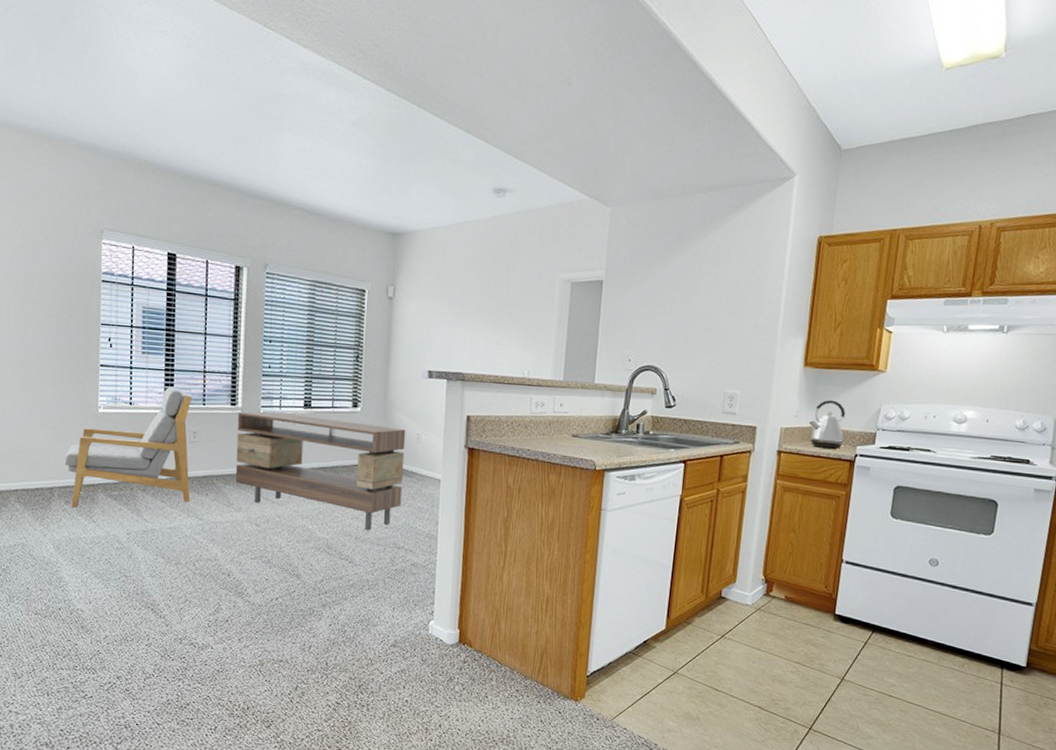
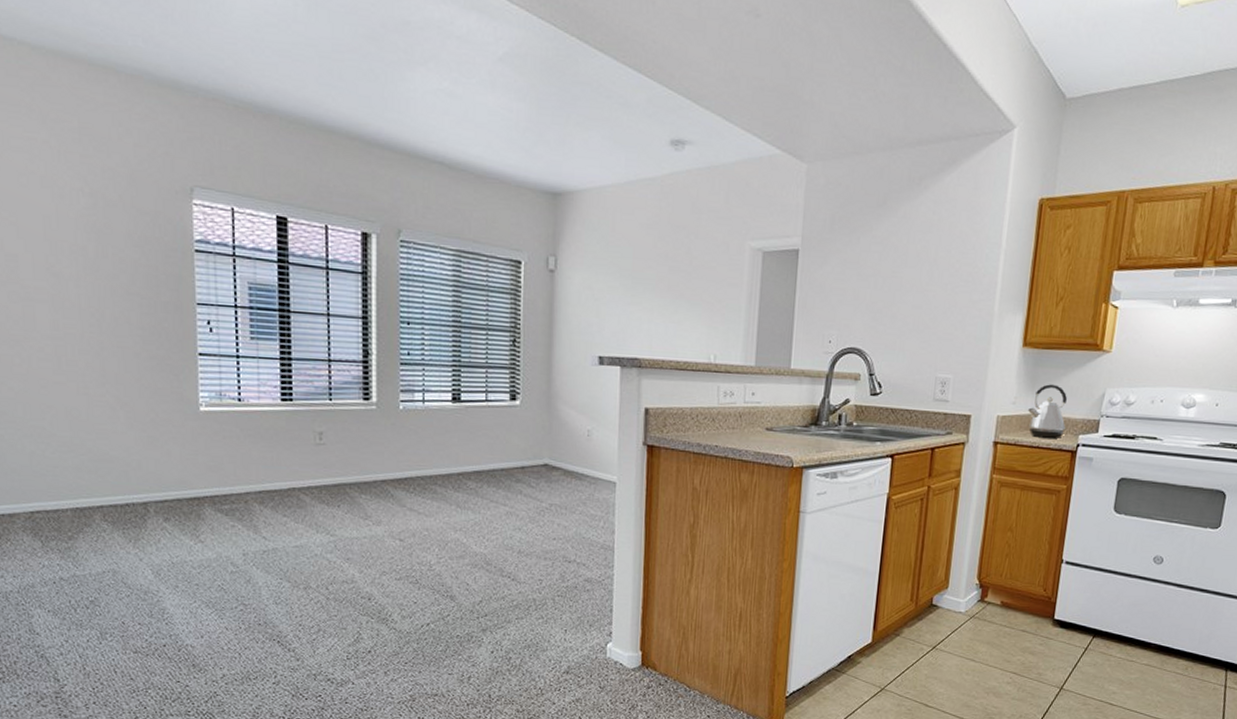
armchair: present [64,386,193,508] -> none [159,379,318,526]
tv stand: present [235,411,406,531] -> none [372,406,574,543]

